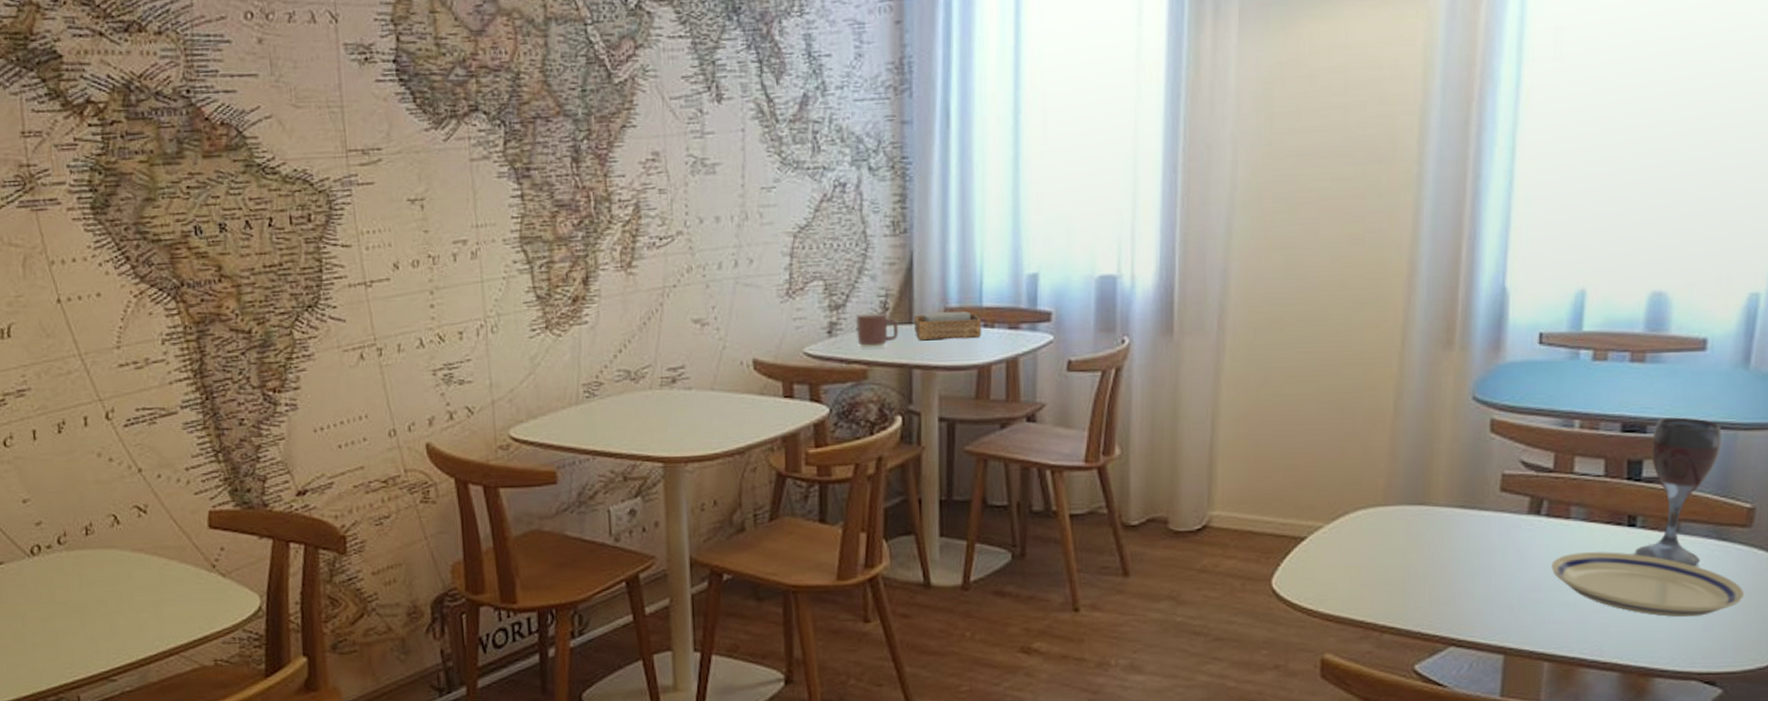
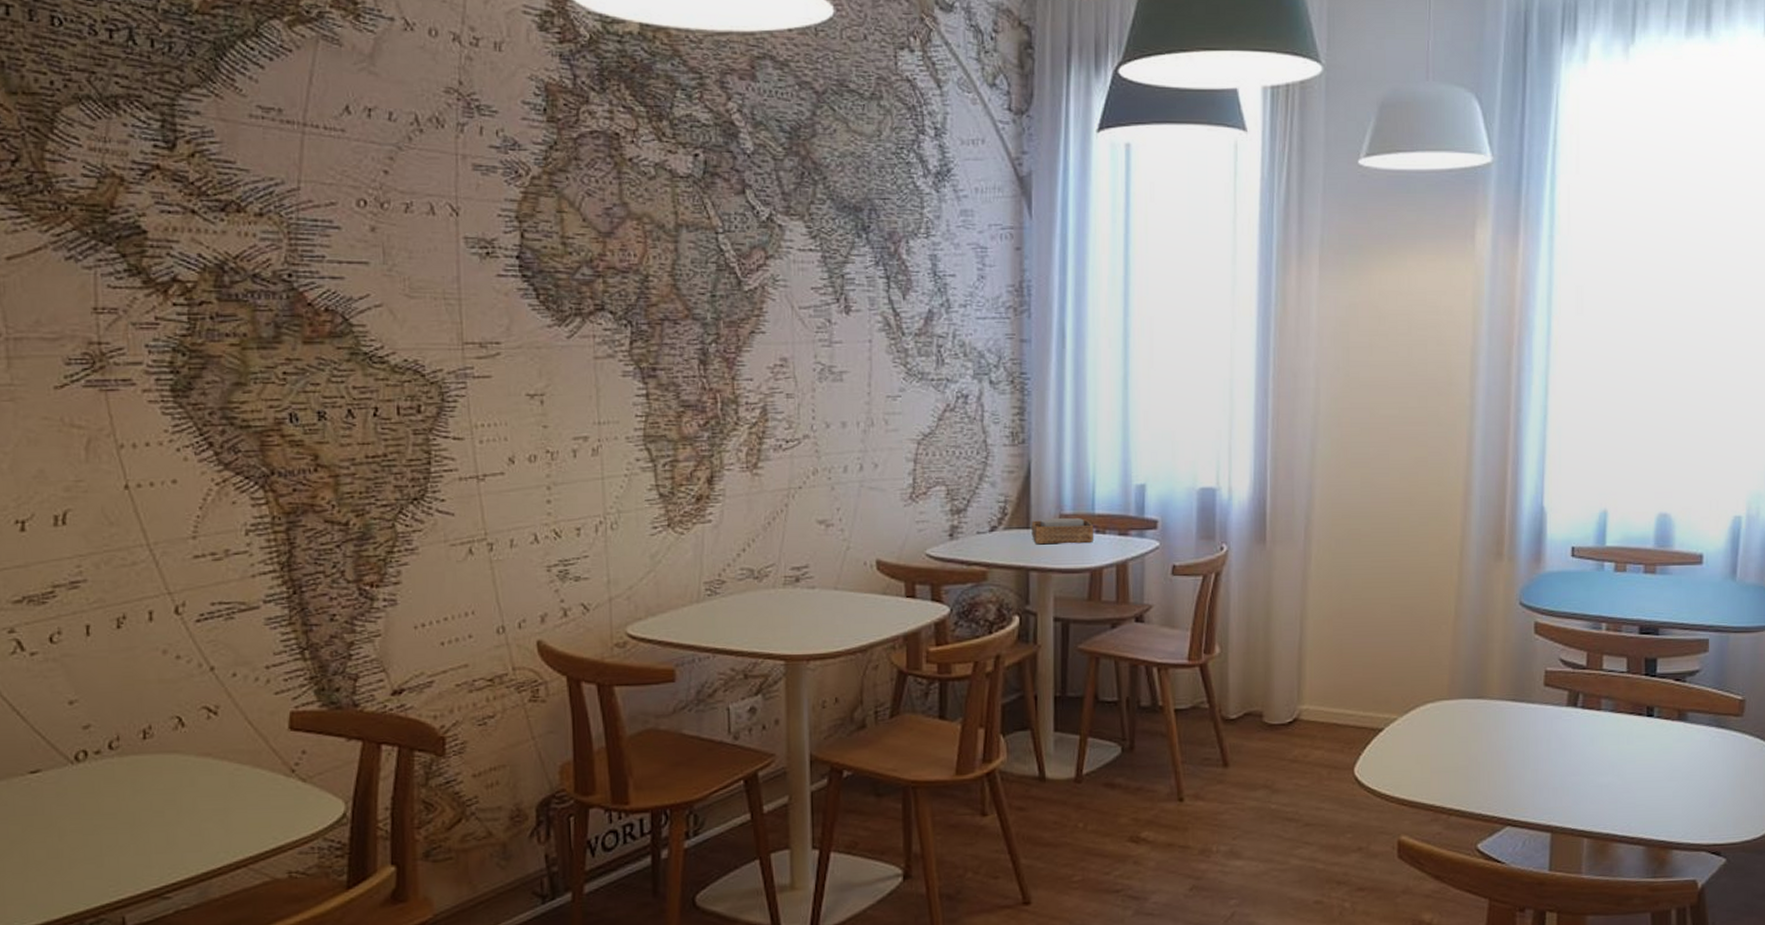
mug: present [855,311,899,349] -> none [976,516,1017,551]
plate: present [1552,552,1744,617] -> none [1588,739,1739,795]
cup: present [1635,417,1722,566] -> none [1653,621,1717,751]

